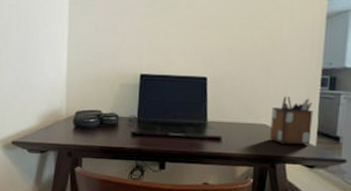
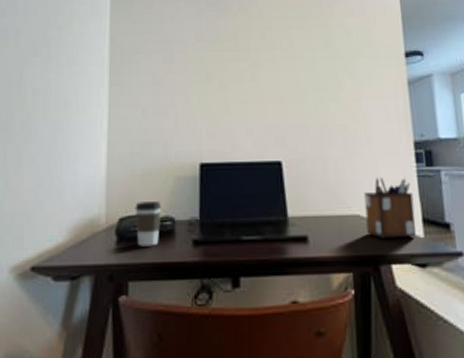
coffee cup: none [88,100,109,134] -> present [135,201,162,247]

